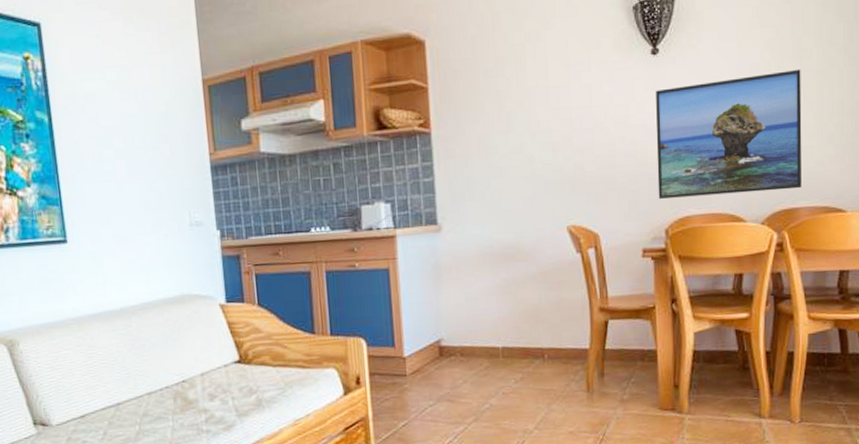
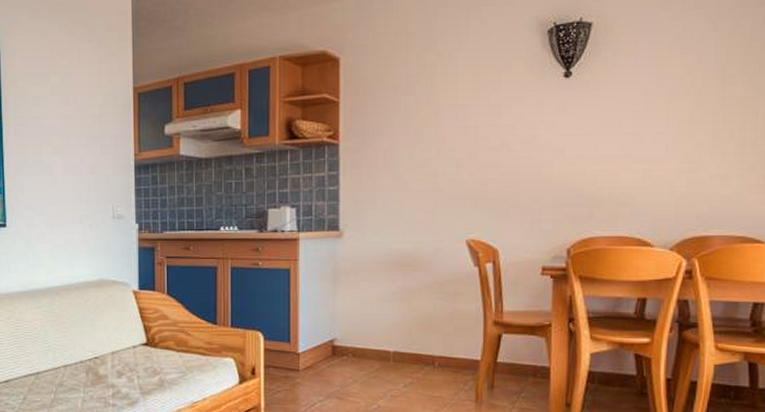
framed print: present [656,69,802,199] -> none [562,96,723,219]

